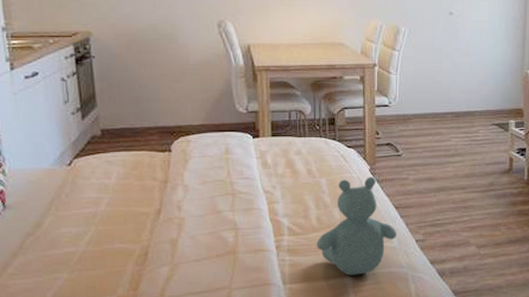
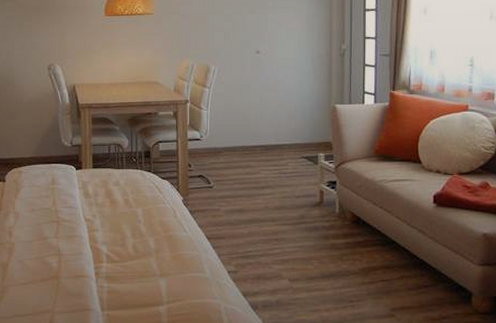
stuffed bear: present [317,177,397,276] -> none [133,207,210,305]

